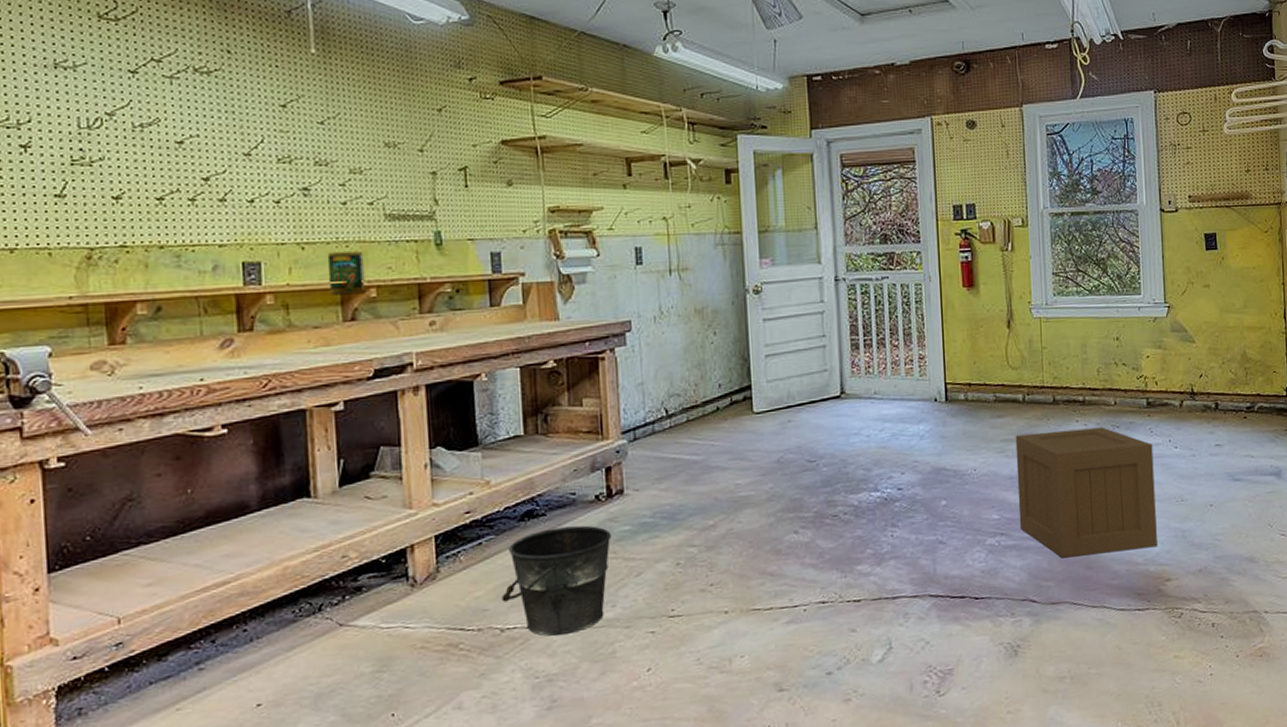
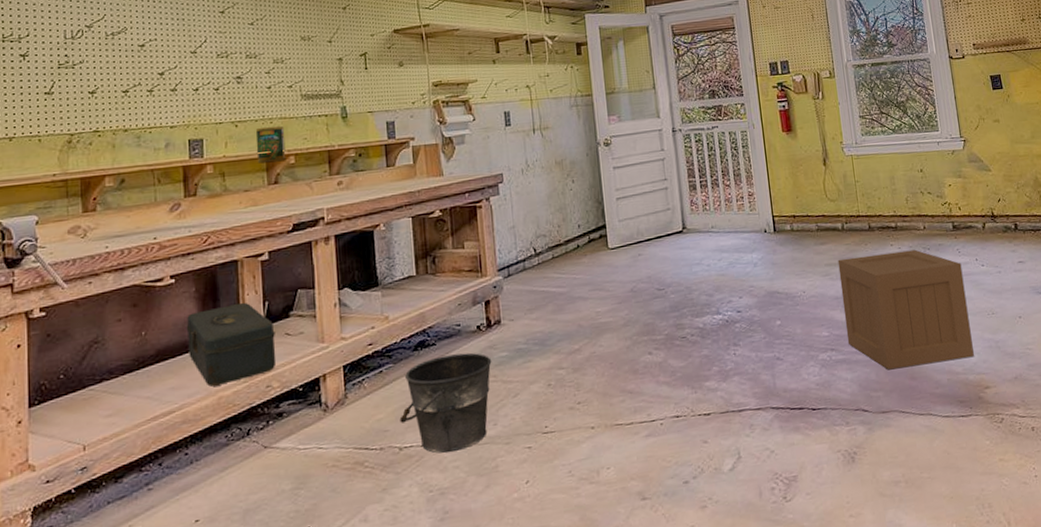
toolbox: none [242,459,353,555] -> present [186,302,275,387]

